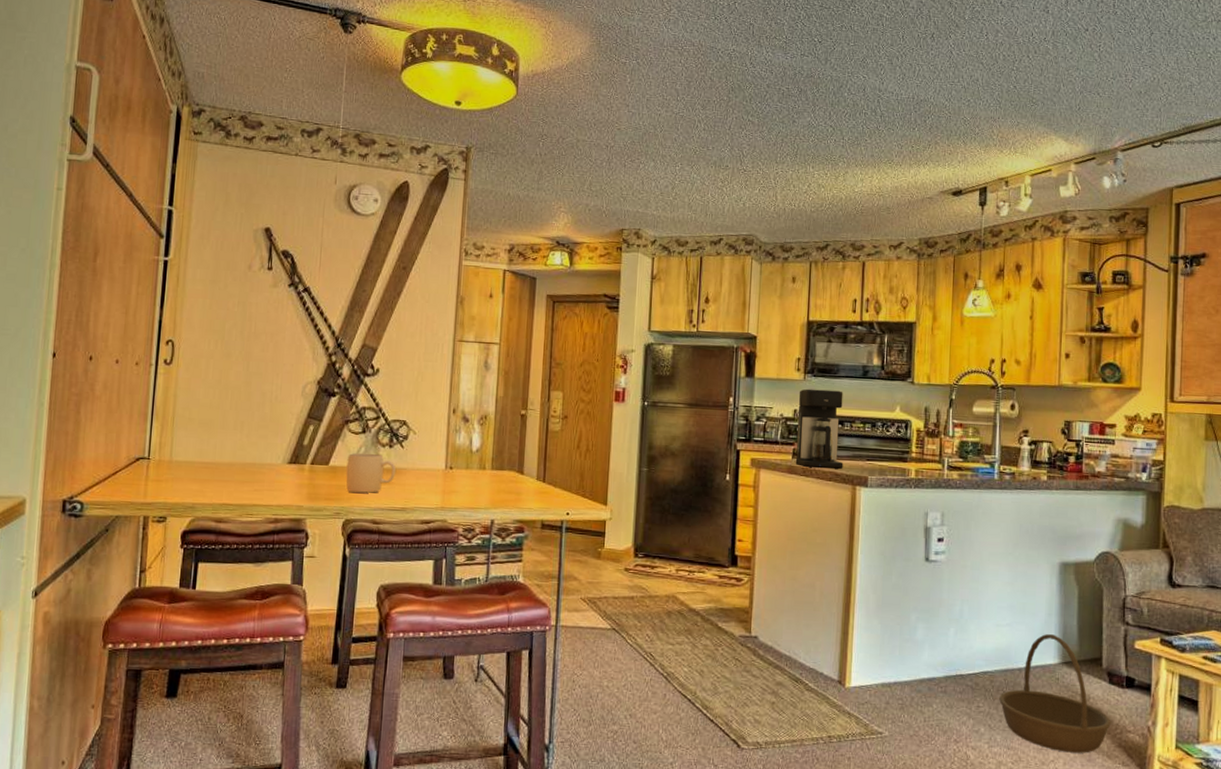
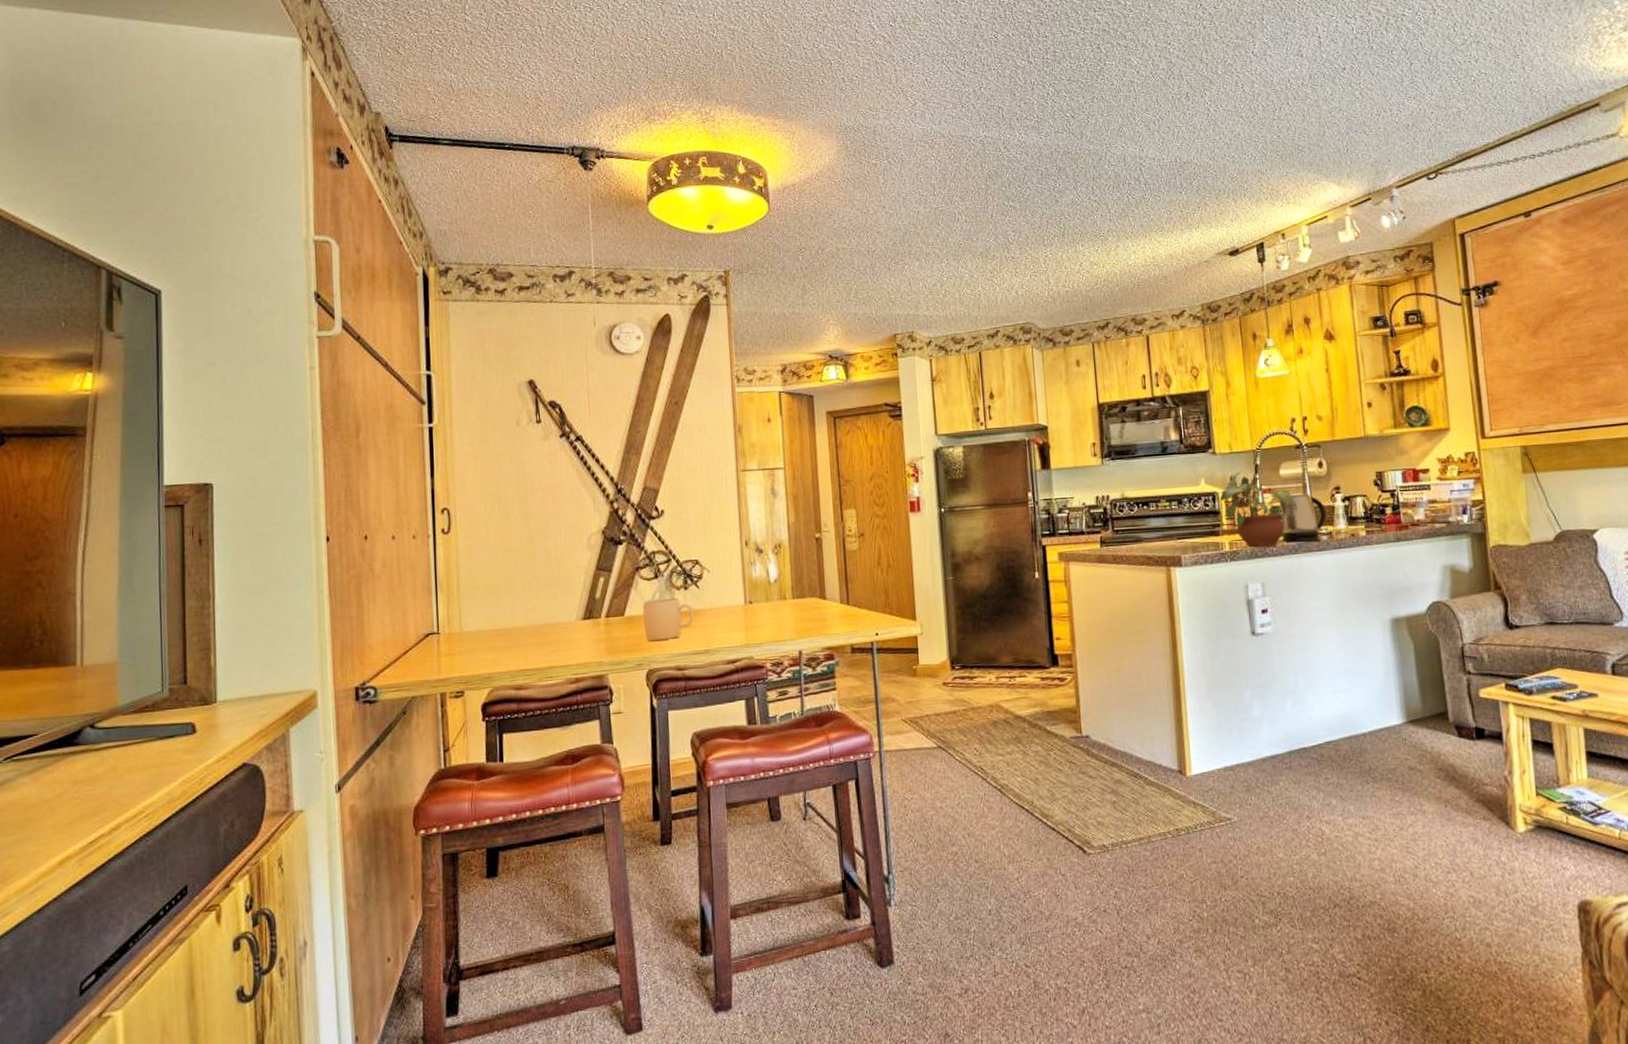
coffee maker: present [795,388,844,470] -> none [1098,471,1155,555]
potted plant: none [909,403,982,479] -> present [1216,471,1293,548]
kettle: none [967,430,1012,480] -> present [1279,492,1327,544]
basket: present [999,634,1111,753] -> none [1347,694,1466,815]

